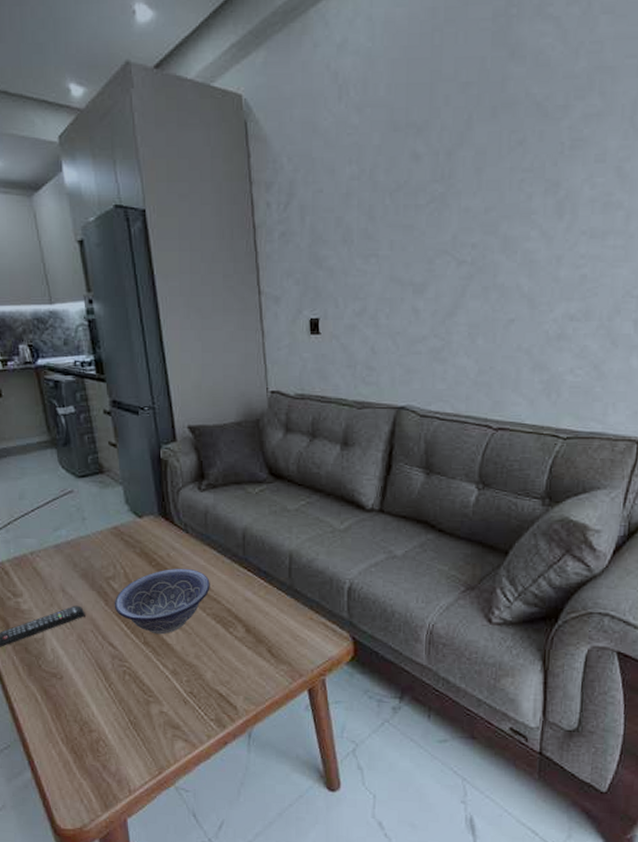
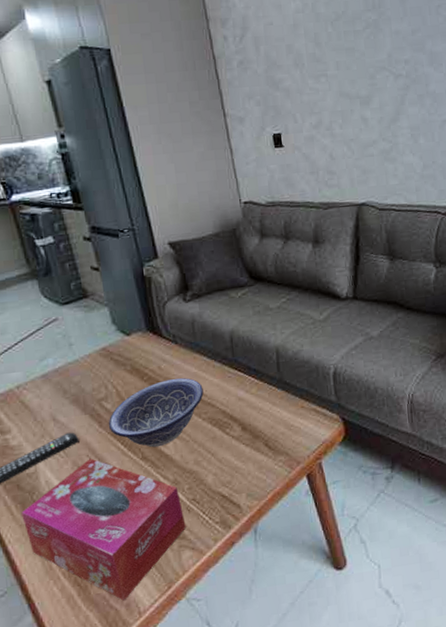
tissue box: none [27,634,181,776] -> present [21,458,186,601]

